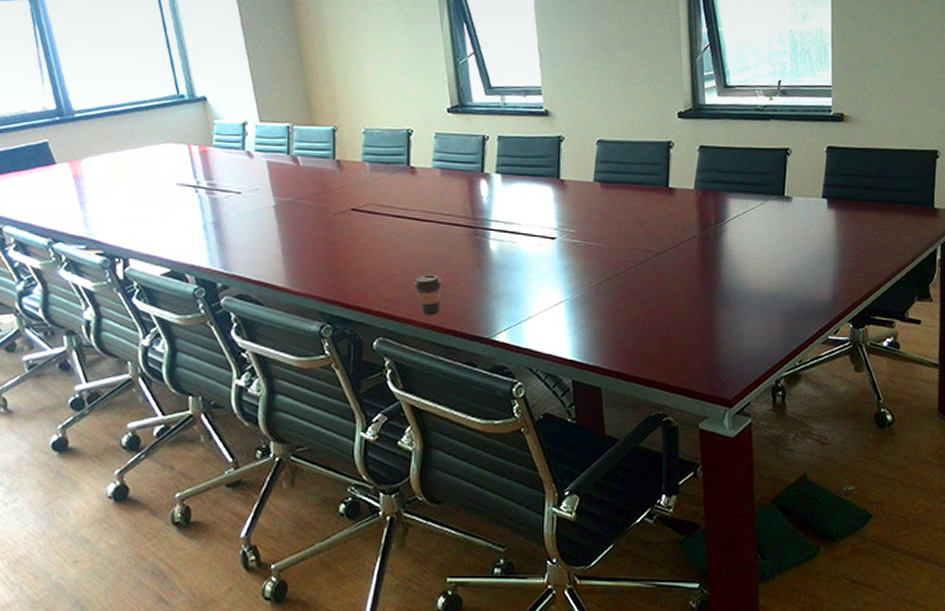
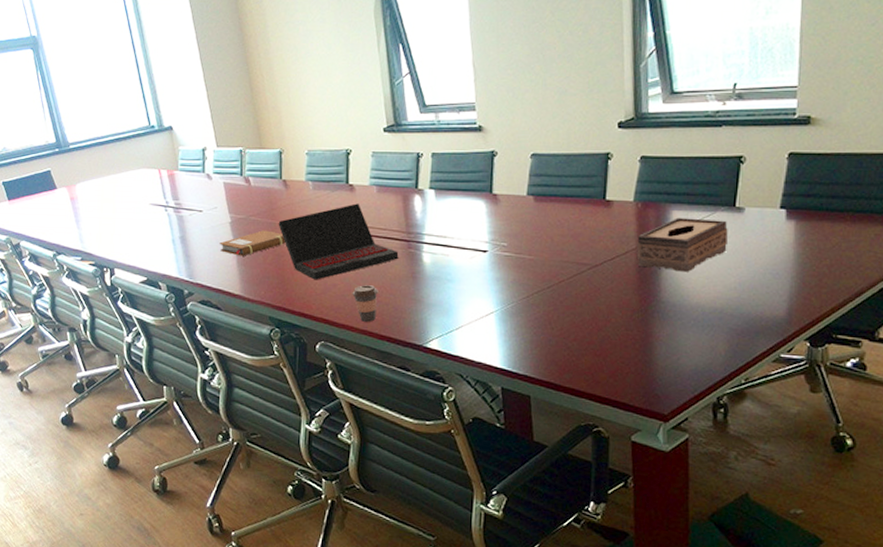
notebook: none [261,215,340,244] -> present [219,230,286,256]
laptop: none [330,187,464,270] -> present [278,203,399,280]
tissue box: none [698,205,779,258] -> present [636,217,728,272]

